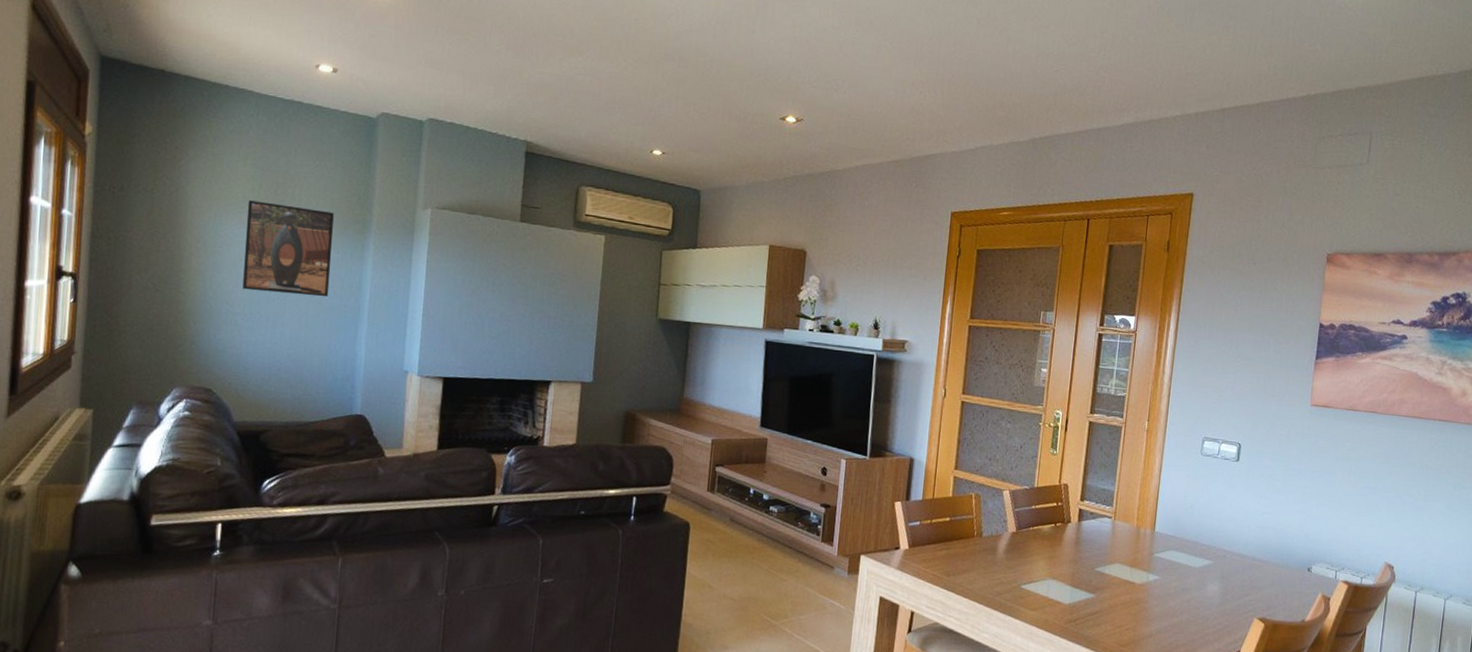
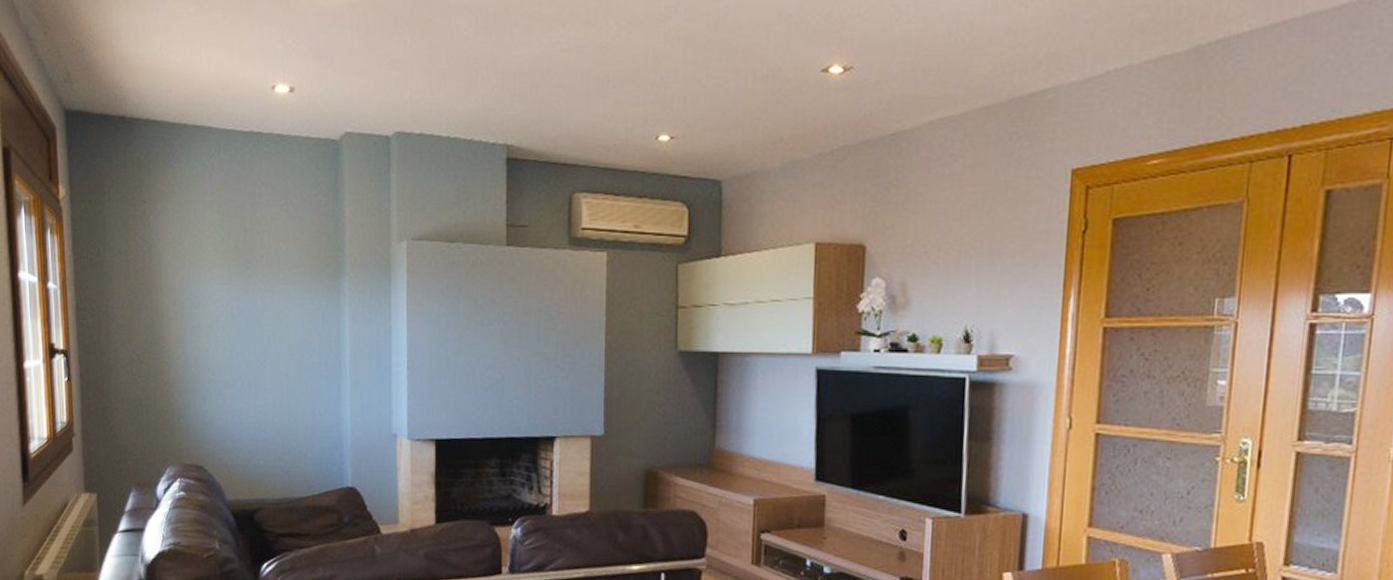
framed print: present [242,200,334,297] -> none [218,252,308,356]

